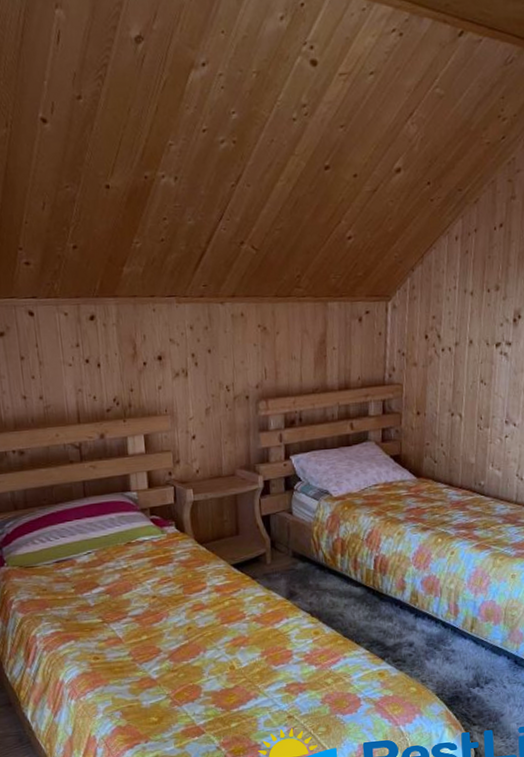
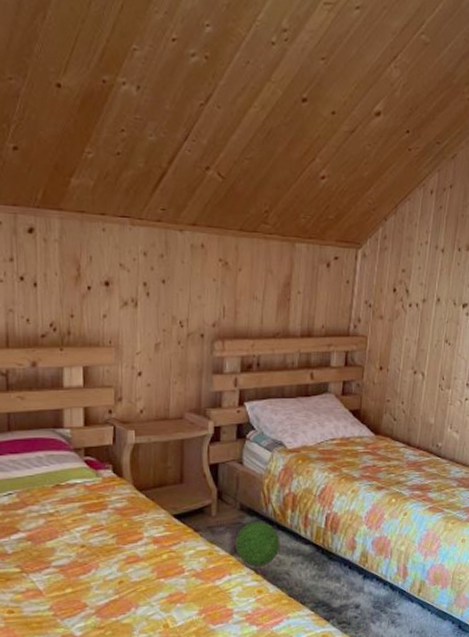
decorative ball: none [290,566,333,609] -> present [235,521,280,566]

